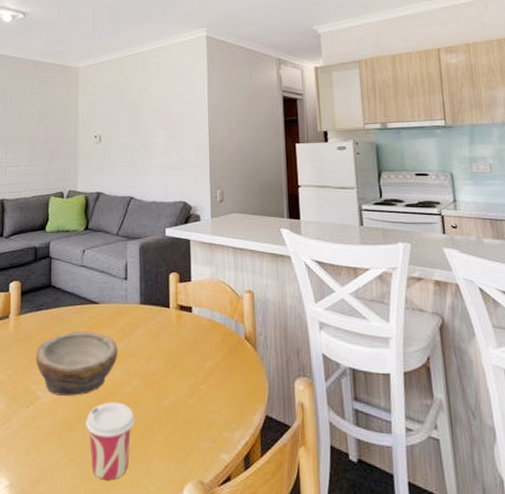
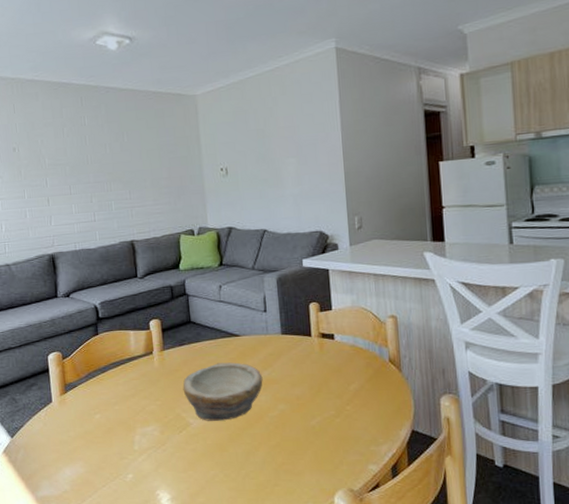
cup: present [86,402,135,480] -> none [237,424,284,491]

